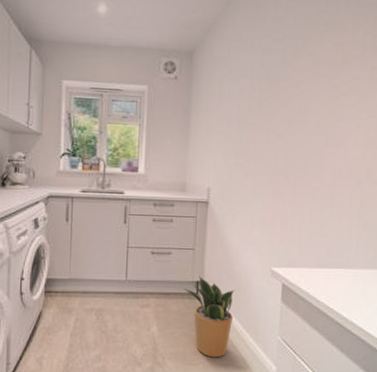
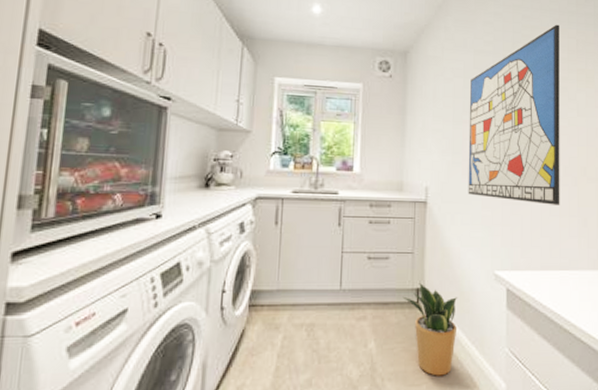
wall art: none [249,18,356,207] -> present [468,24,560,205]

